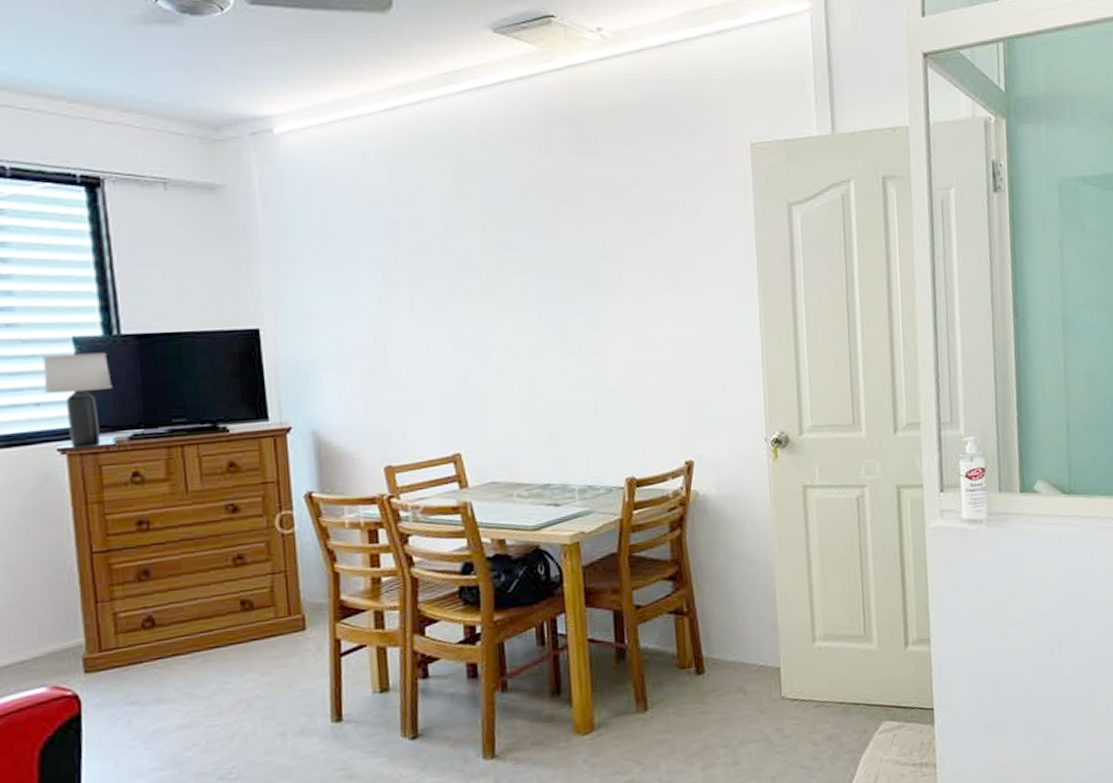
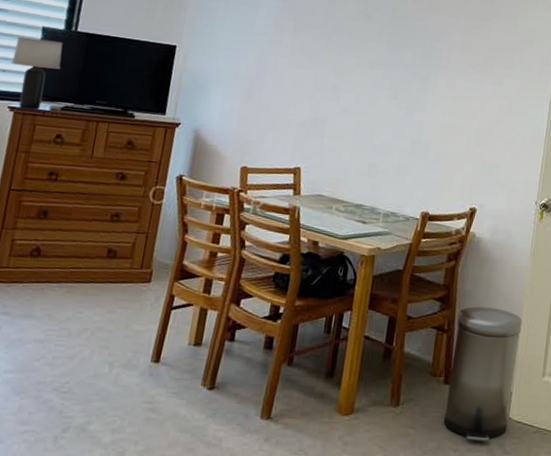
pedal bin: none [696,574,782,732] -> present [443,306,522,441]

